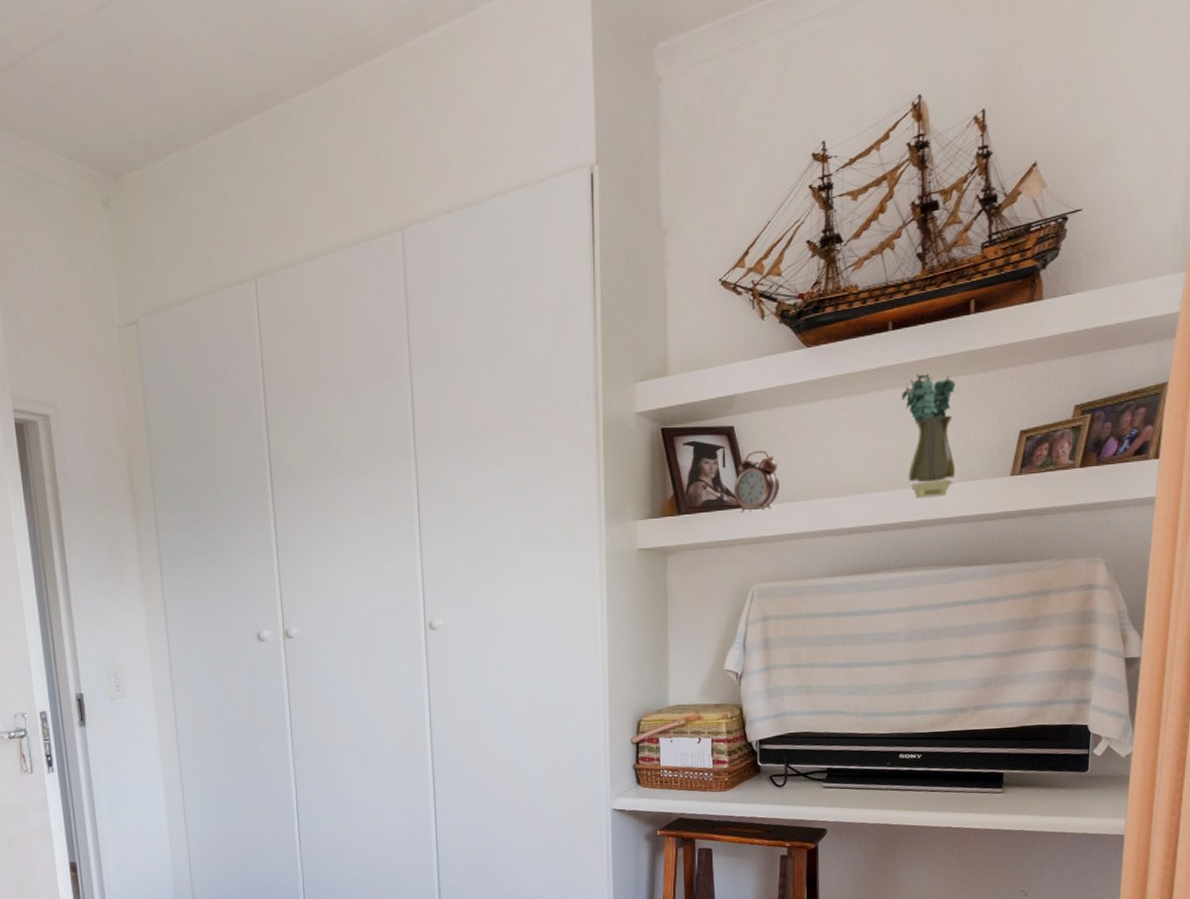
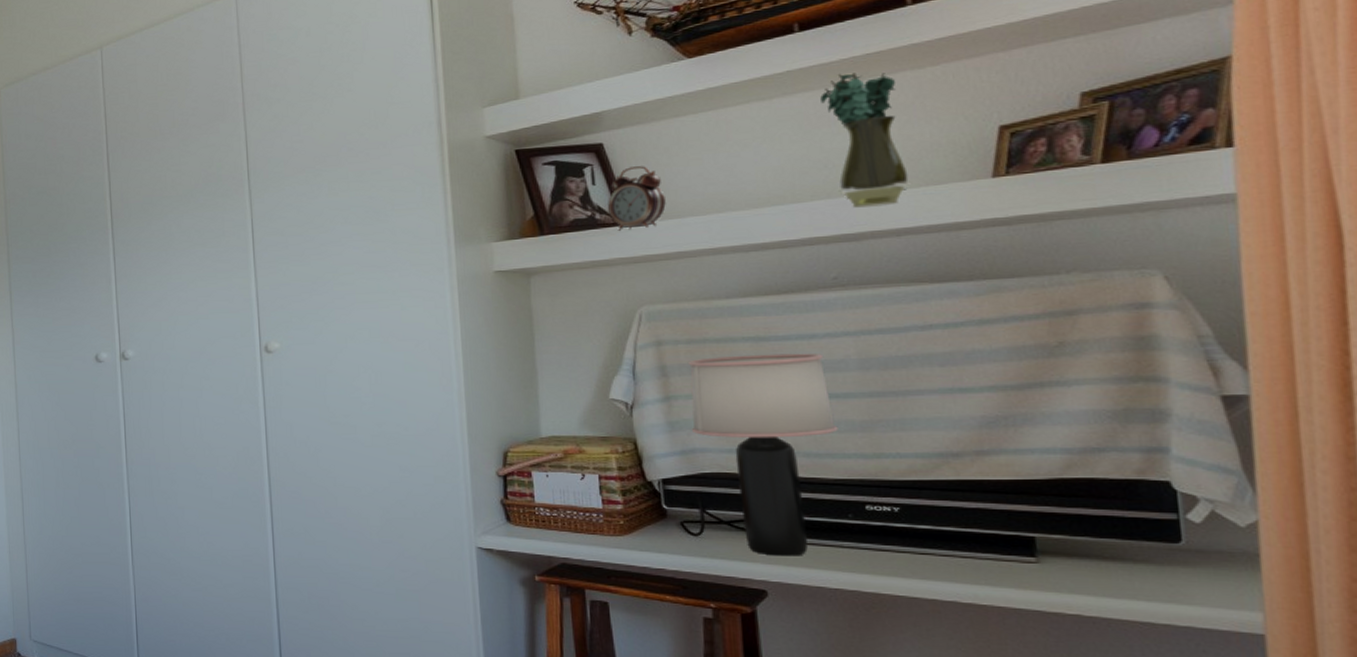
table lamp: none [783,626,887,800] -> present [687,353,838,556]

